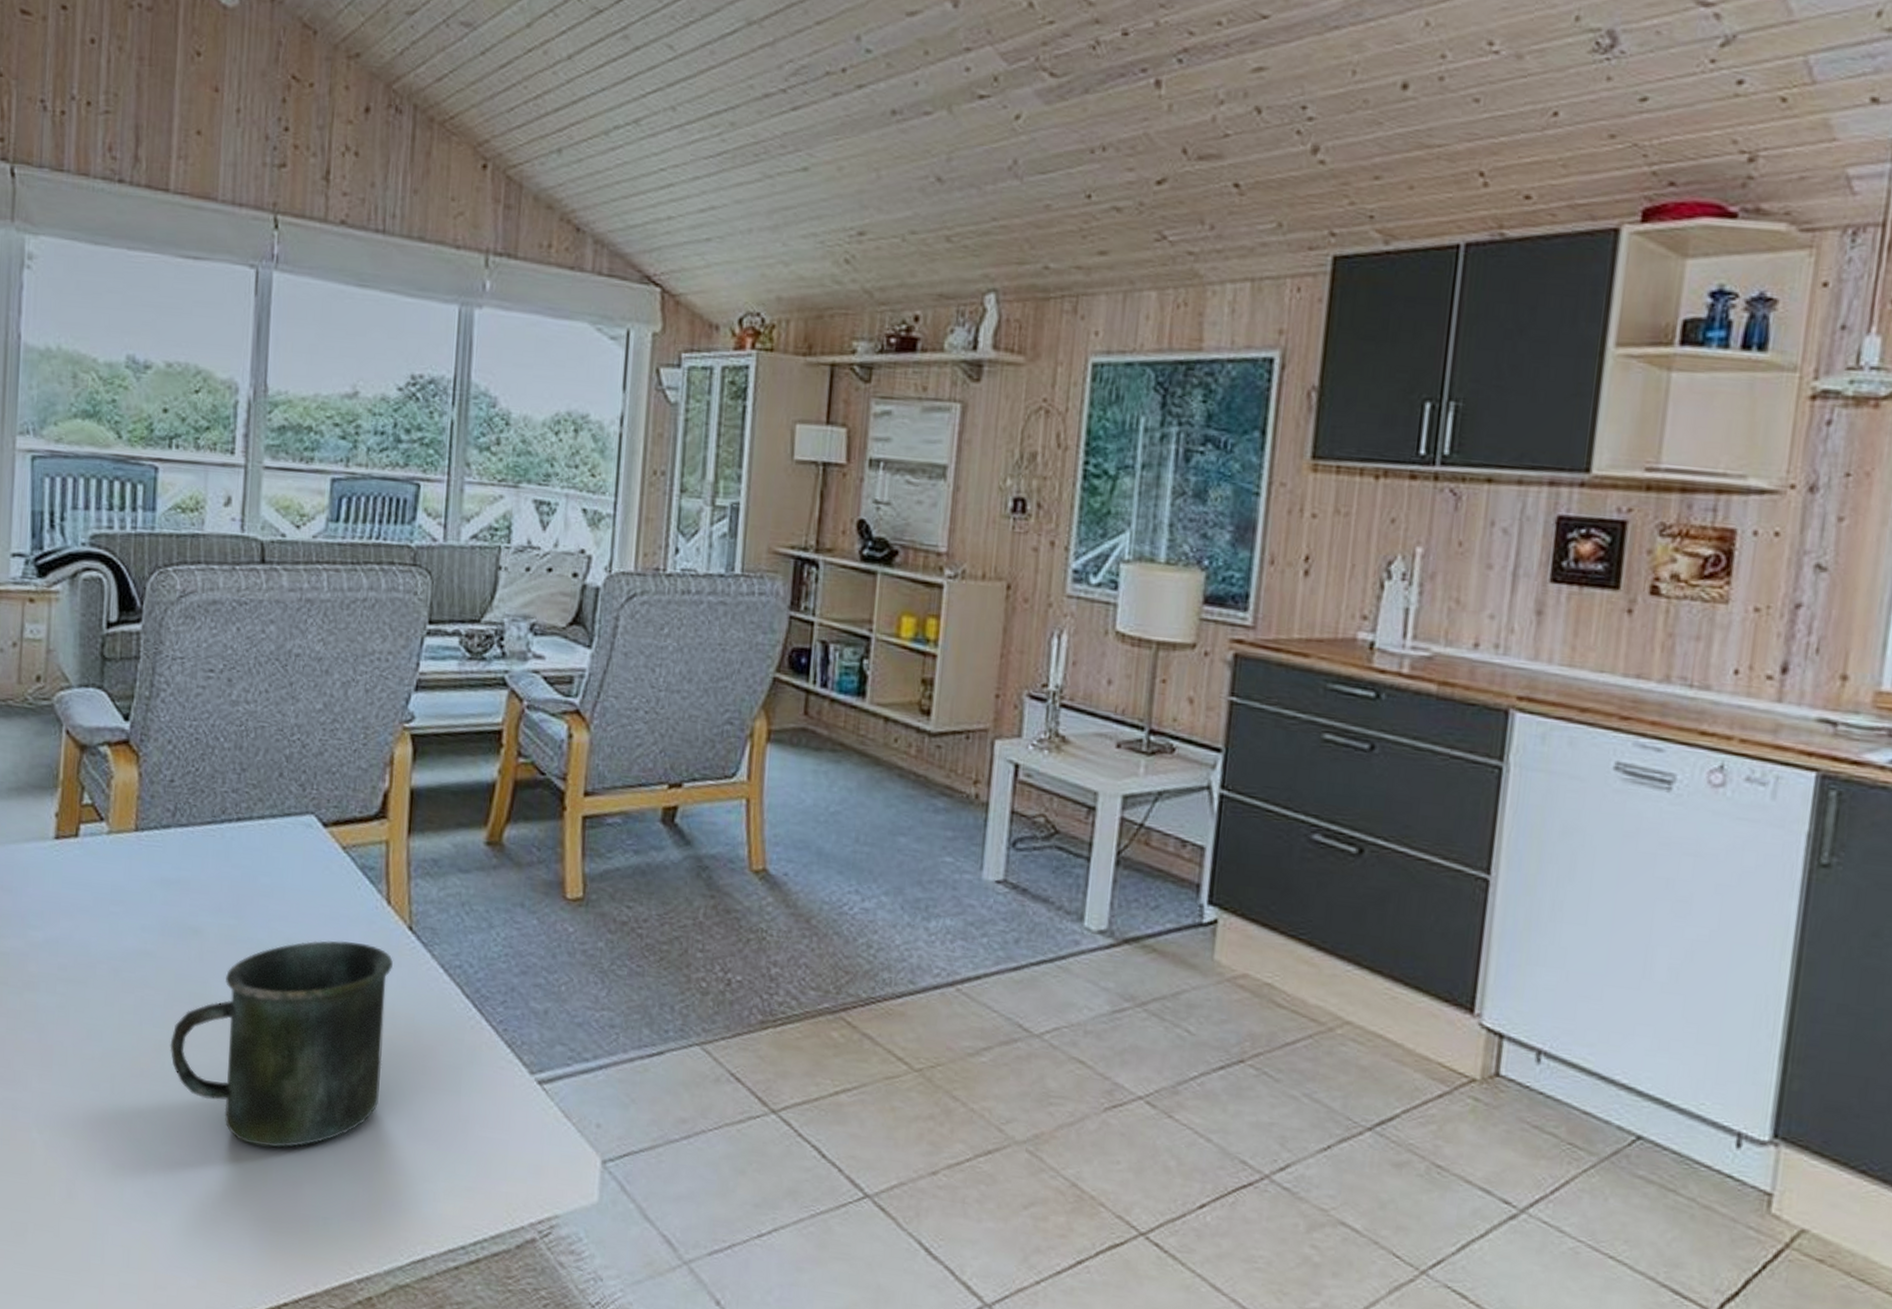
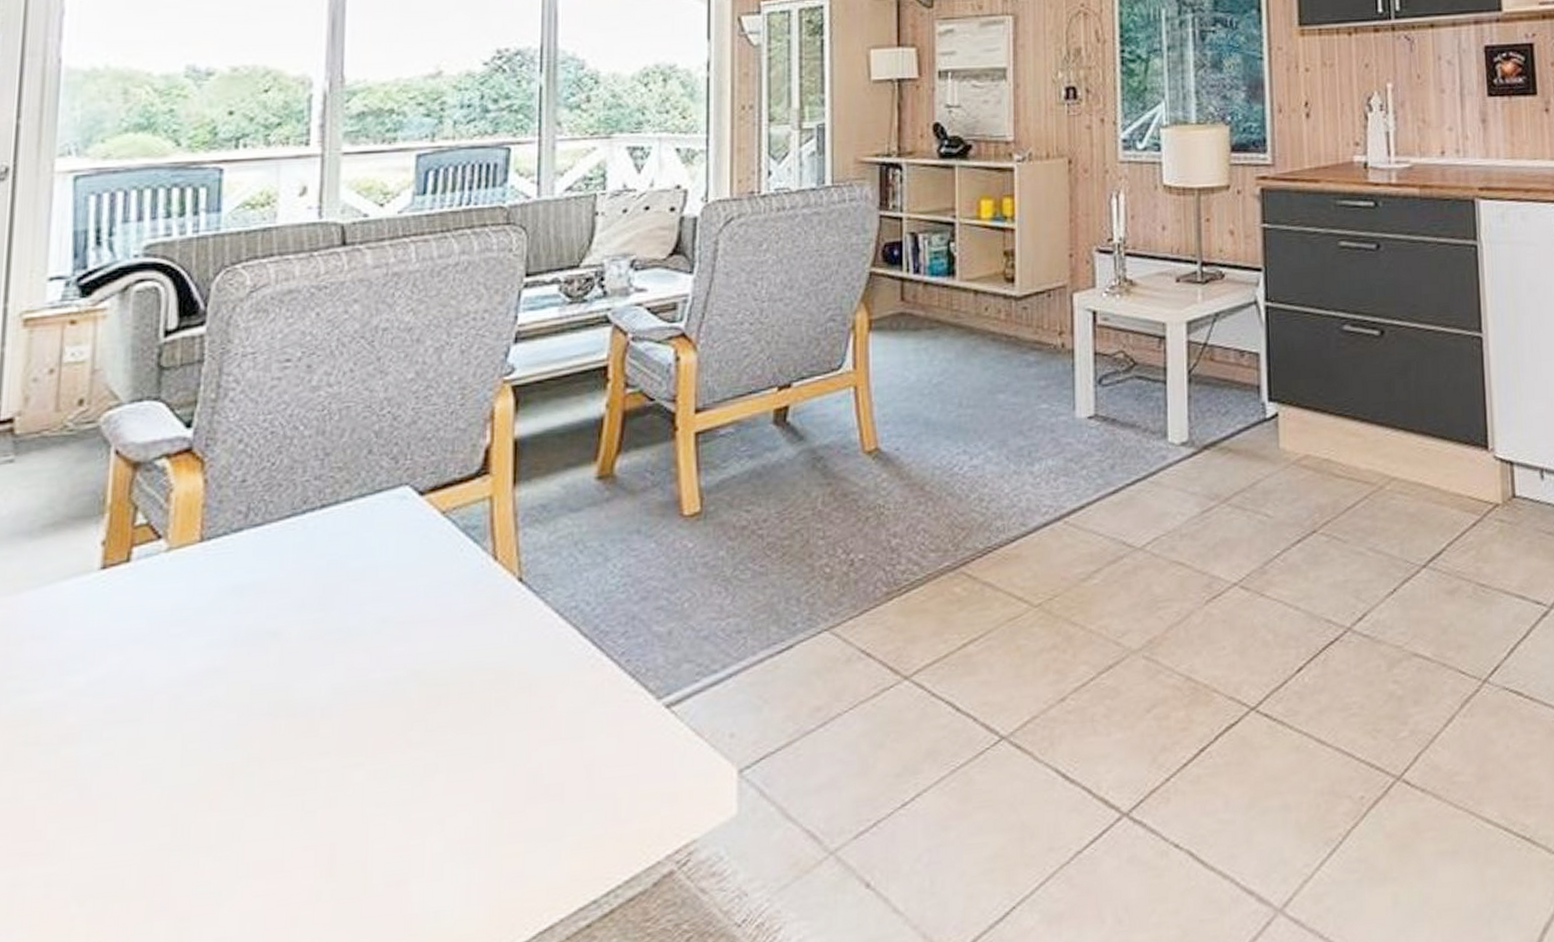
mug: present [170,940,393,1148] -> none [245,606,502,853]

